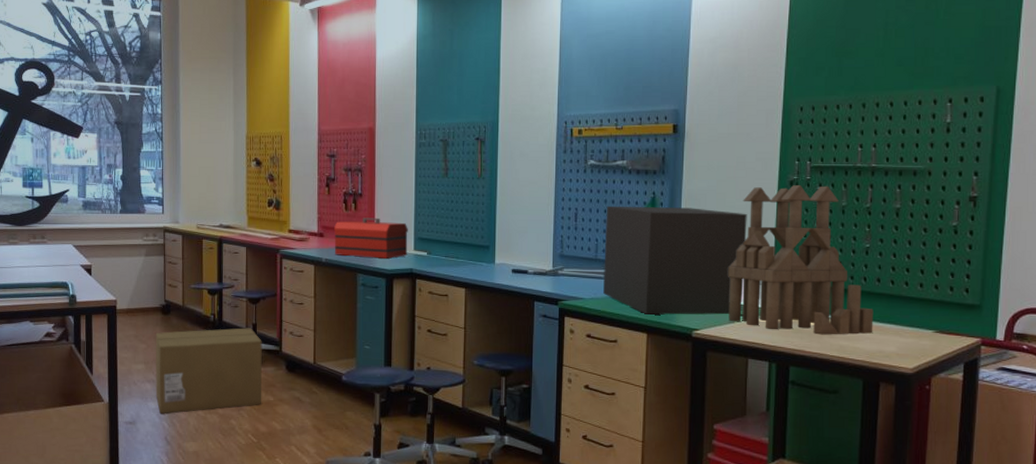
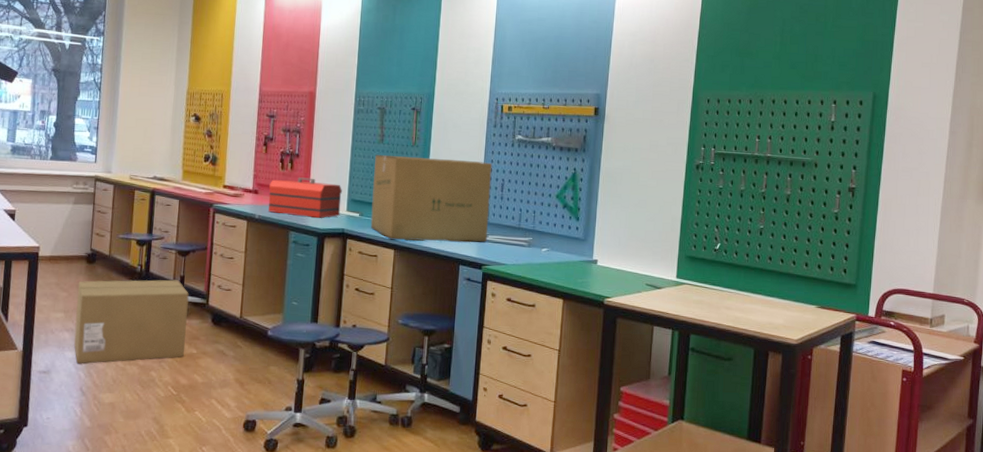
box: none [439,190,564,279] -> present [370,155,493,243]
cardboard box: present [603,205,747,315] -> none [524,178,658,285]
wooden blocks: present [728,185,874,335] -> none [638,169,765,307]

